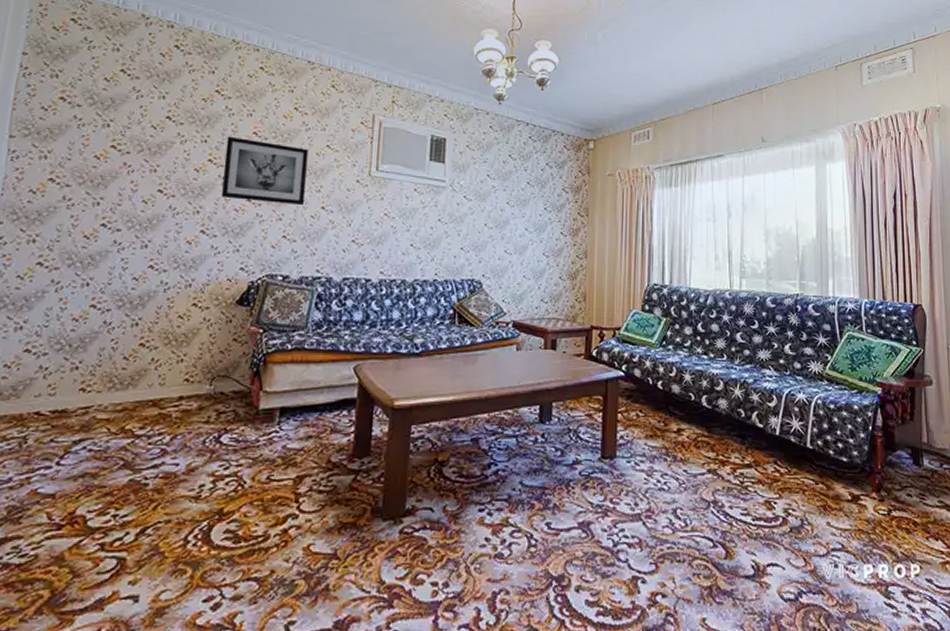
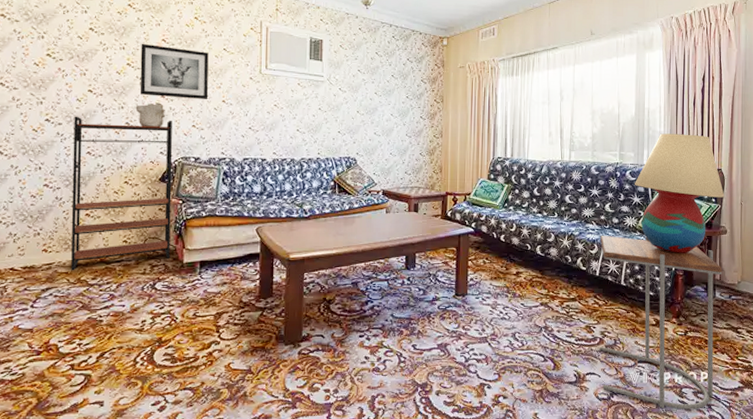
bookshelf: none [113,221,258,417] -> present [71,116,173,271]
ceramic vessel: none [215,207,251,238] -> present [136,102,166,128]
side table: none [780,383,930,615] -> present [599,235,722,410]
table lamp: none [819,260,927,409] -> present [635,133,725,253]

